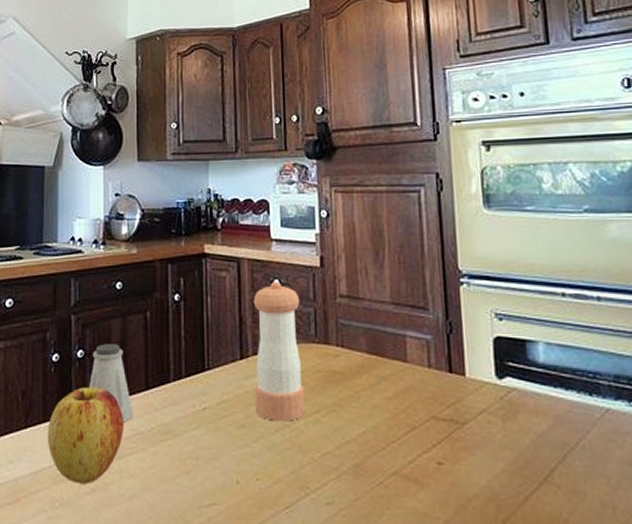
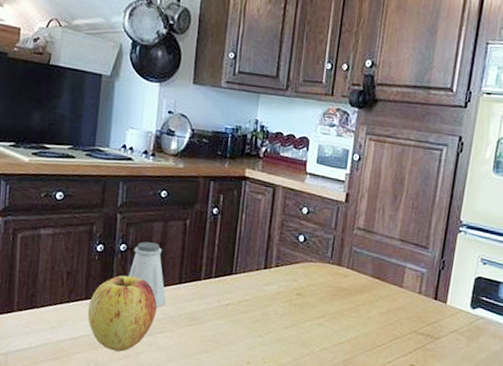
pepper shaker: present [253,282,306,421] -> none [271,209,323,322]

